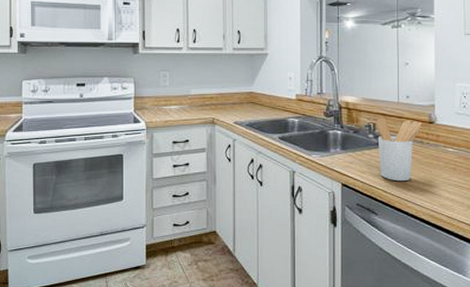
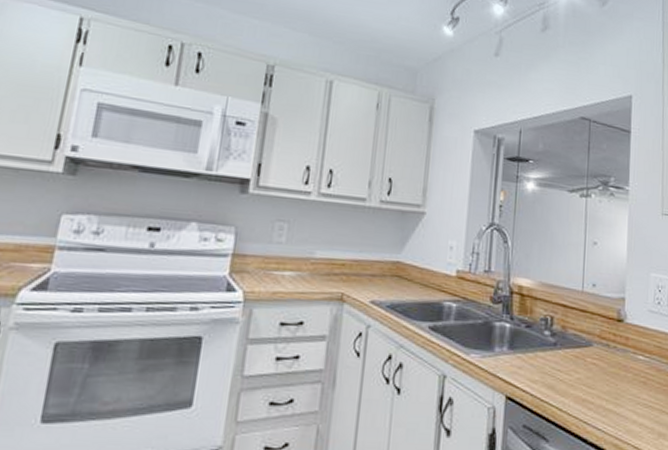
utensil holder: present [376,117,422,182] -> none [554,309,609,397]

